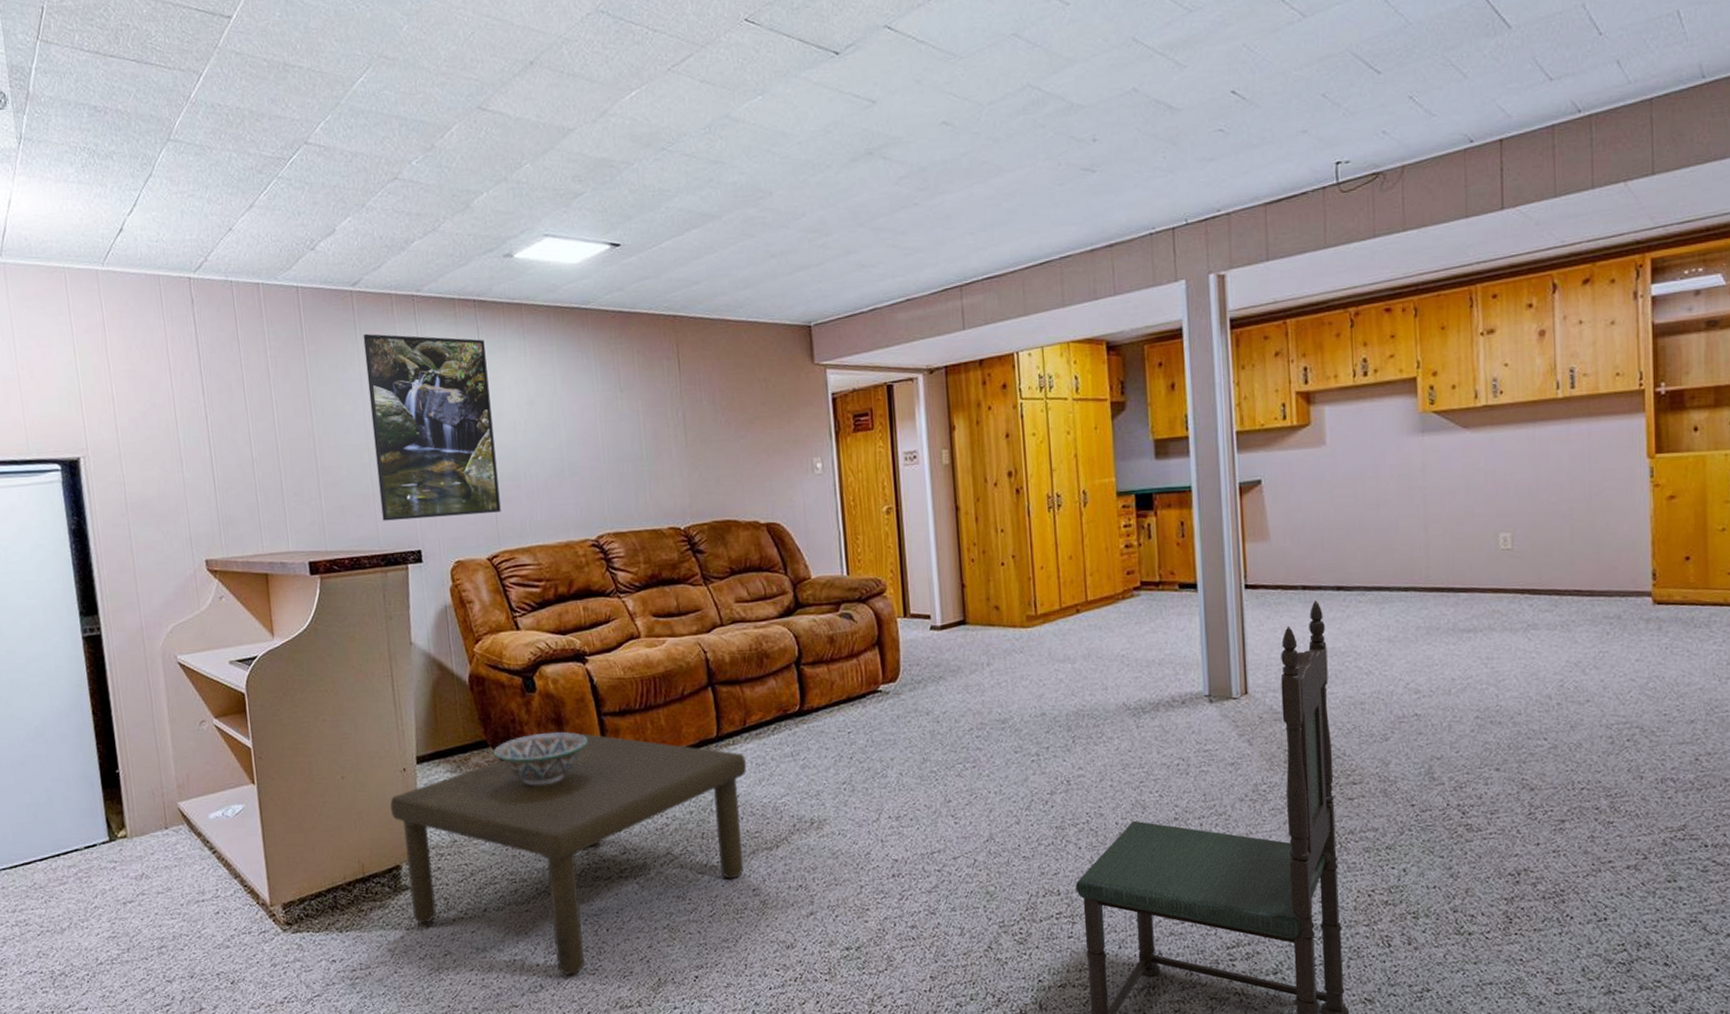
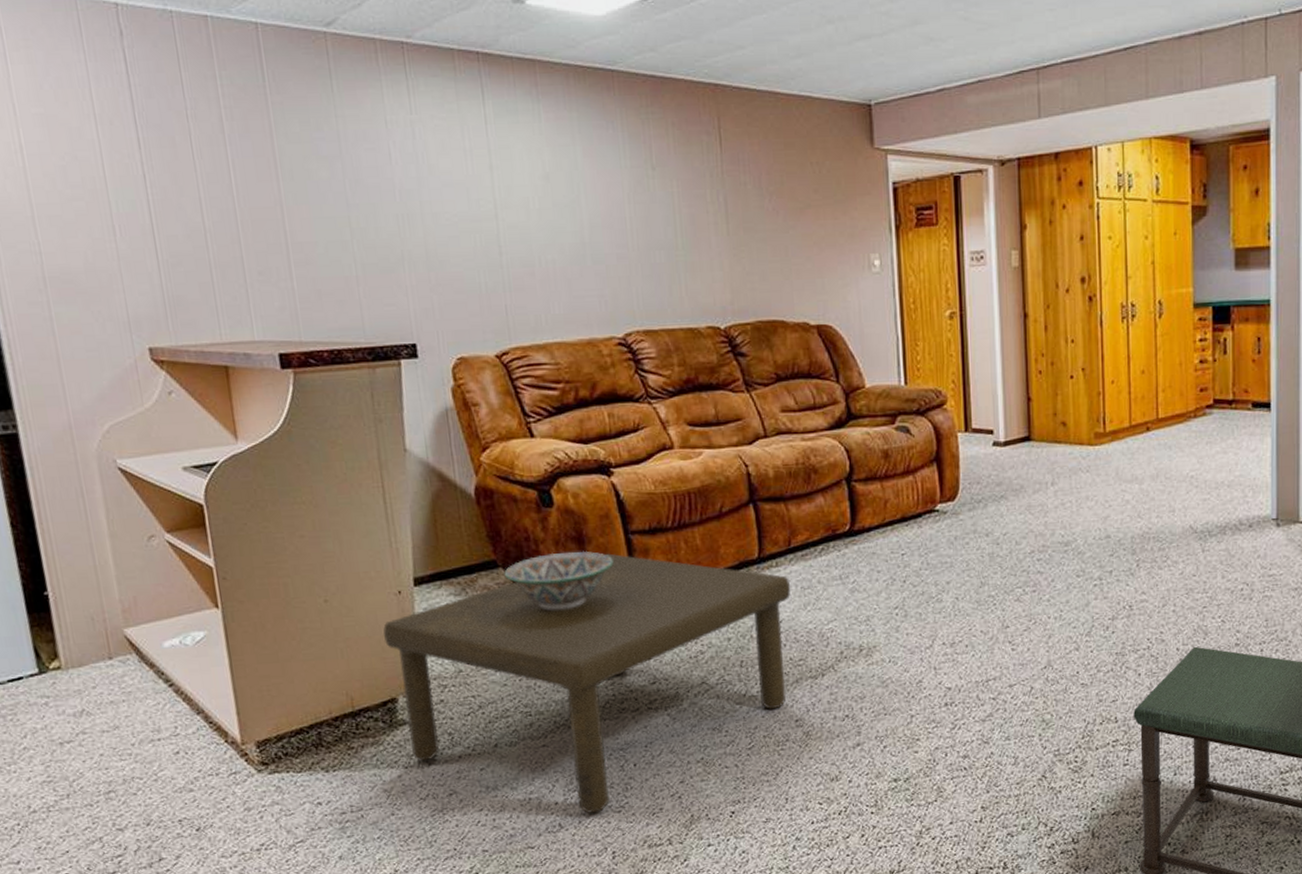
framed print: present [363,333,501,521] -> none [340,85,512,309]

